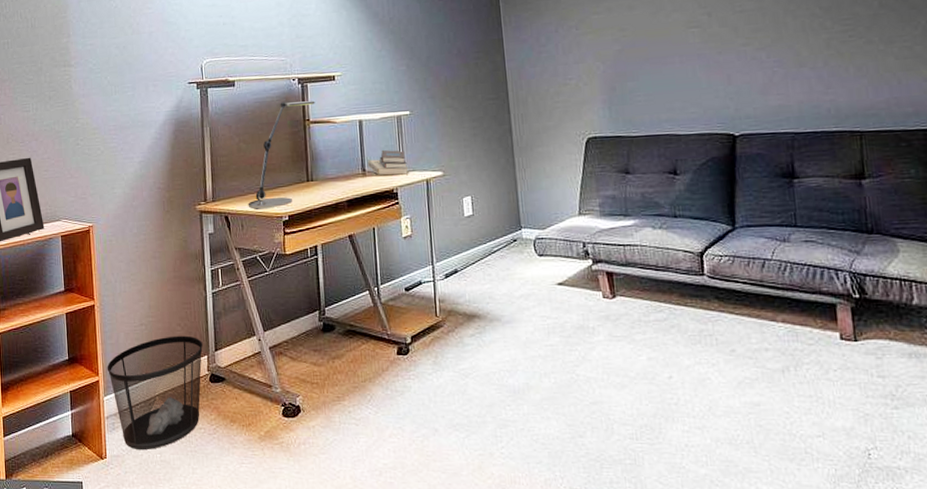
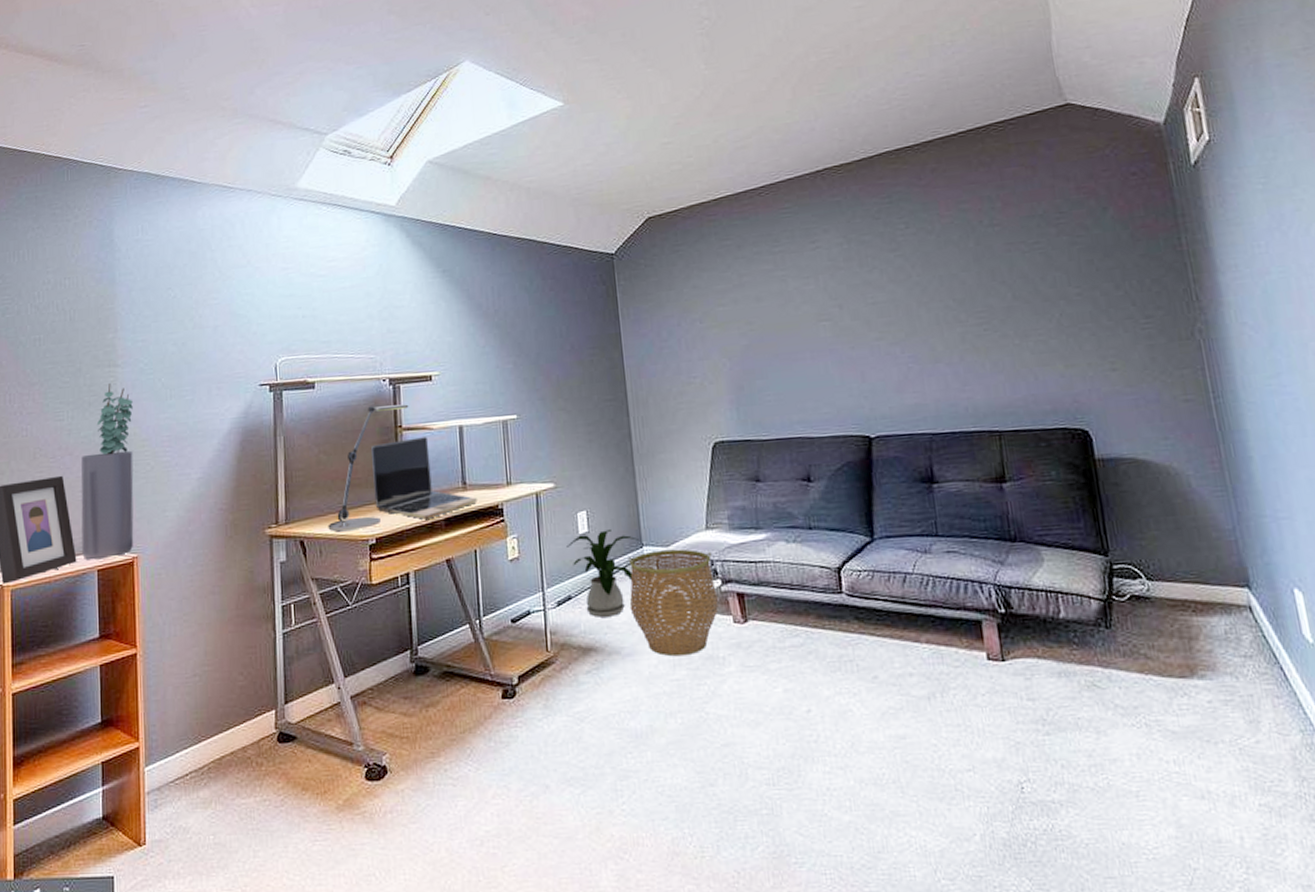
vase: none [44,81,90,227] -> present [80,384,134,559]
waste bin: present [107,335,204,450] -> none [149,686,271,831]
laptop: none [282,129,376,200] -> present [370,437,479,519]
books: present [367,150,409,176] -> none [468,459,516,489]
house plant: none [453,212,518,289] -> present [567,528,639,617]
basket: none [508,231,590,325] -> present [628,549,719,657]

